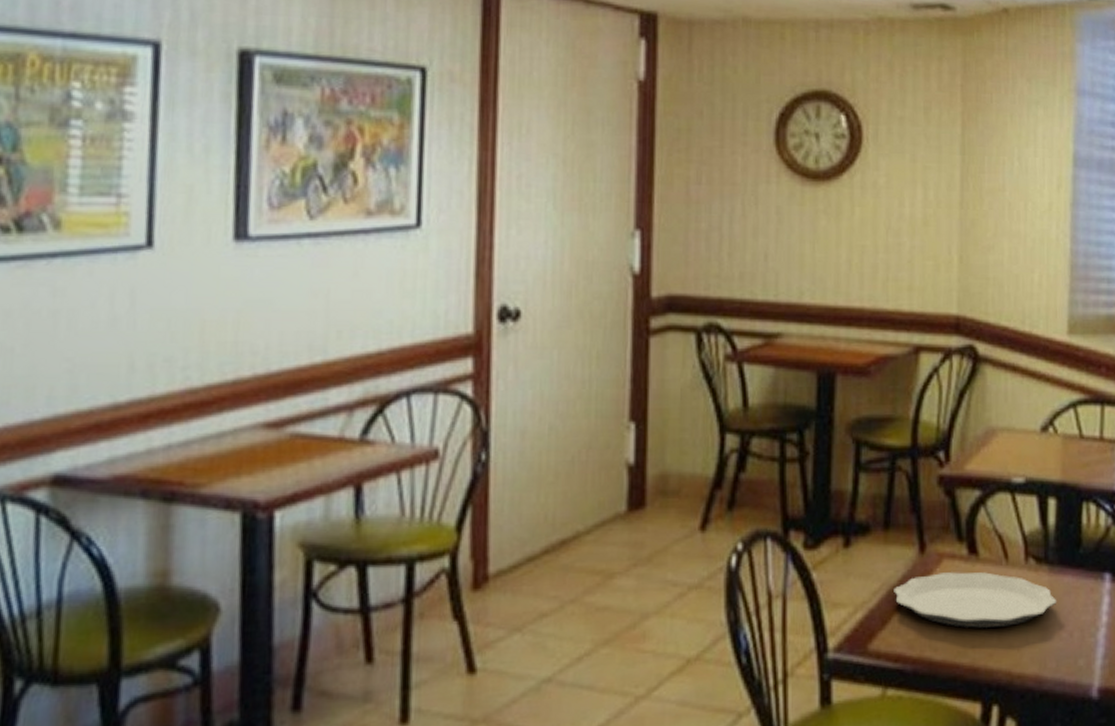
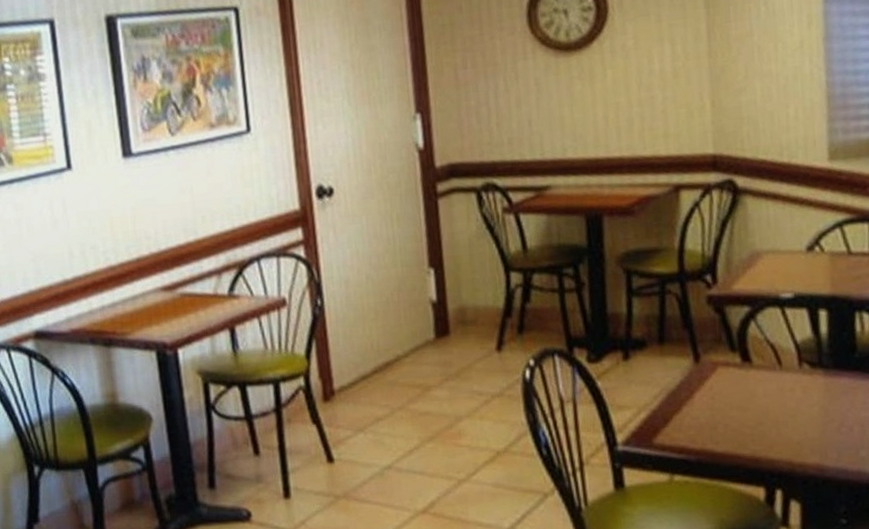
plate: present [894,572,1057,628] -> none [673,377,835,425]

